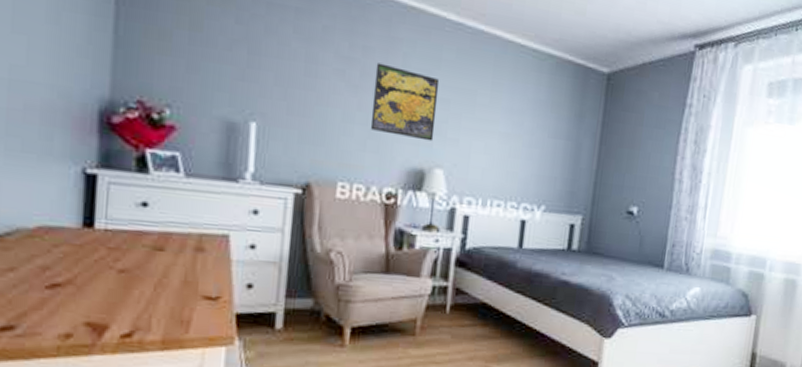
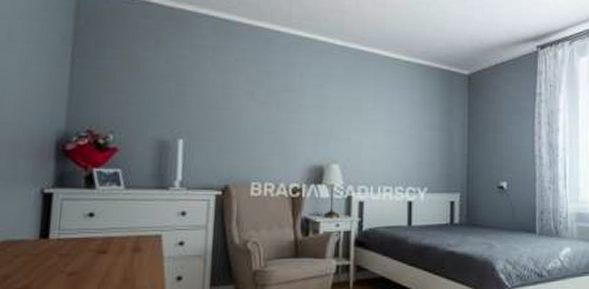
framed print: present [370,63,440,142] -> none [276,83,331,142]

